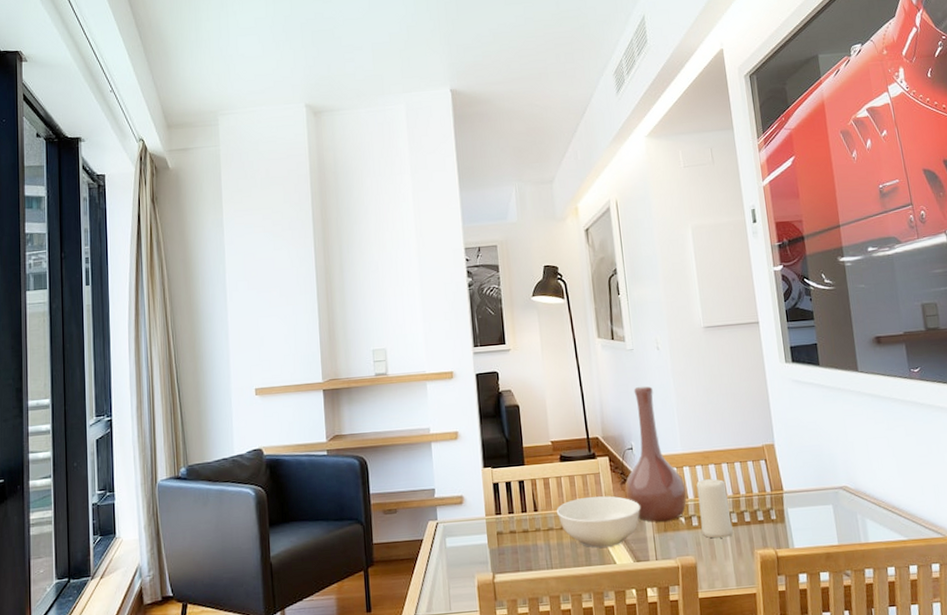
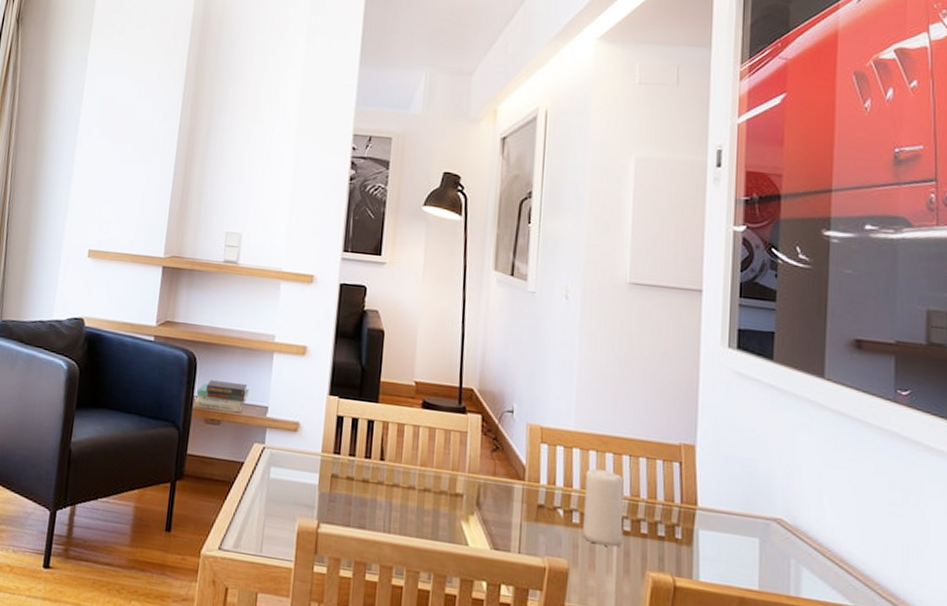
books: none [371,474,417,503] -> present [193,380,249,413]
bowl: present [556,496,641,548] -> none [406,456,511,524]
vase: present [624,385,687,522] -> none [494,338,573,510]

